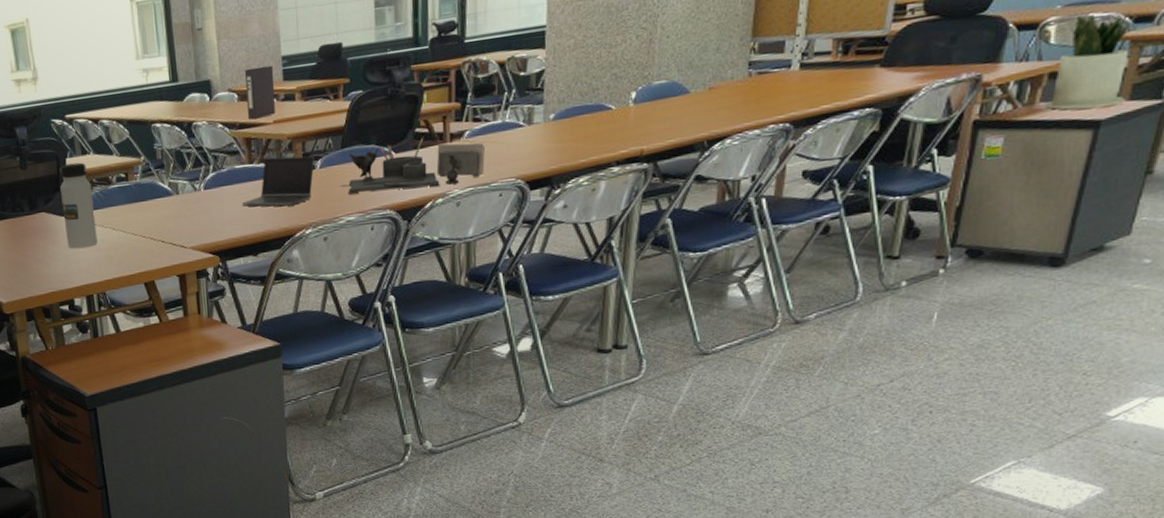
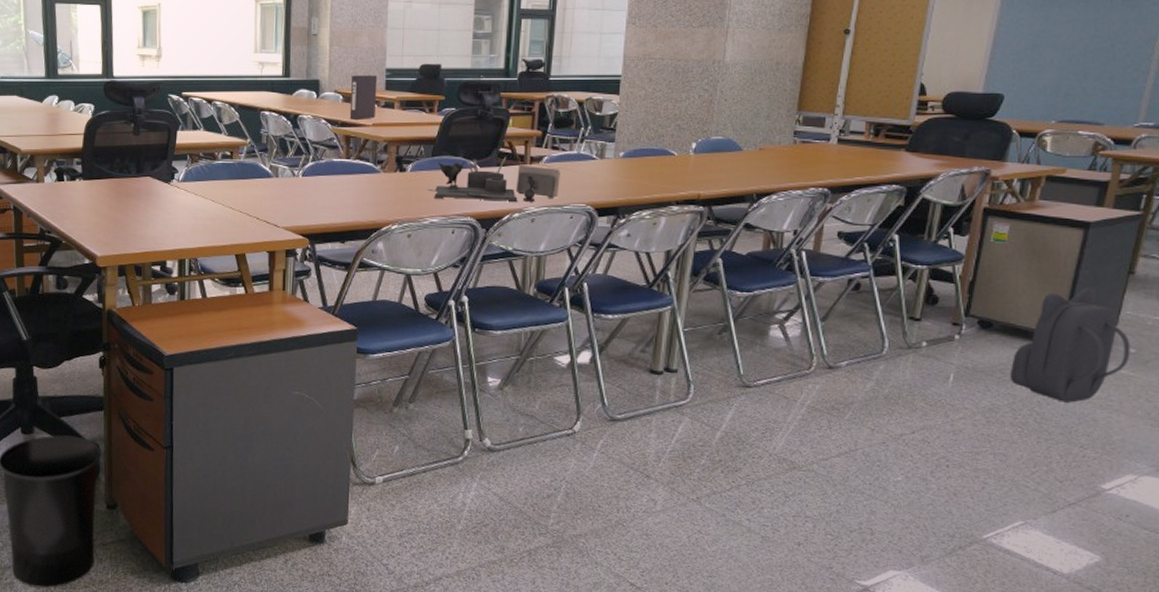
water bottle: present [60,162,98,249] -> none [167,136,198,215]
laptop computer: present [241,156,315,207] -> none [335,156,406,202]
backpack: none [1002,195,1145,328] -> present [1009,287,1131,403]
planter: present [1043,10,1137,111] -> none [1042,131,1117,212]

